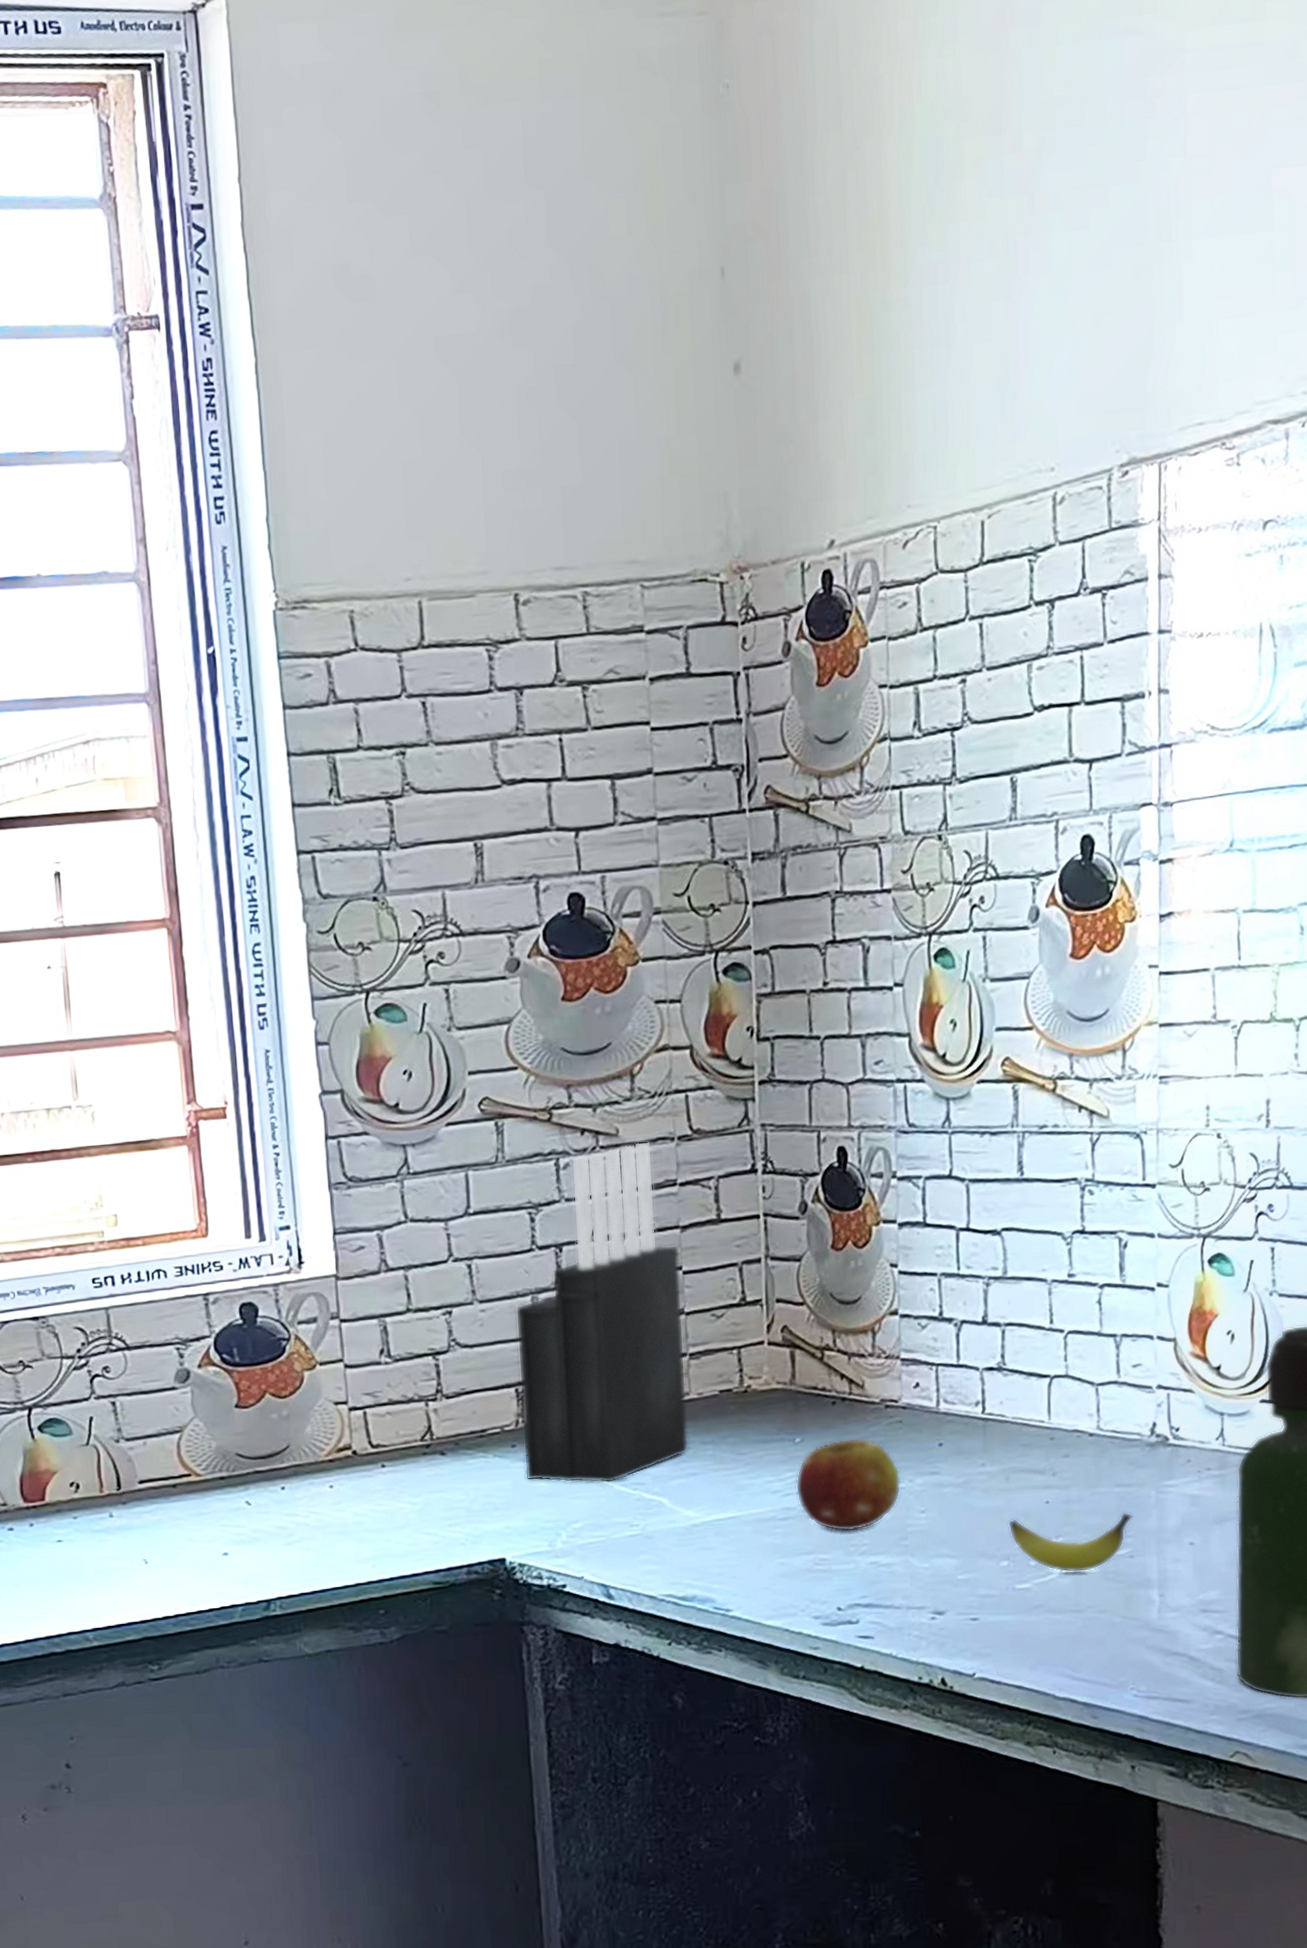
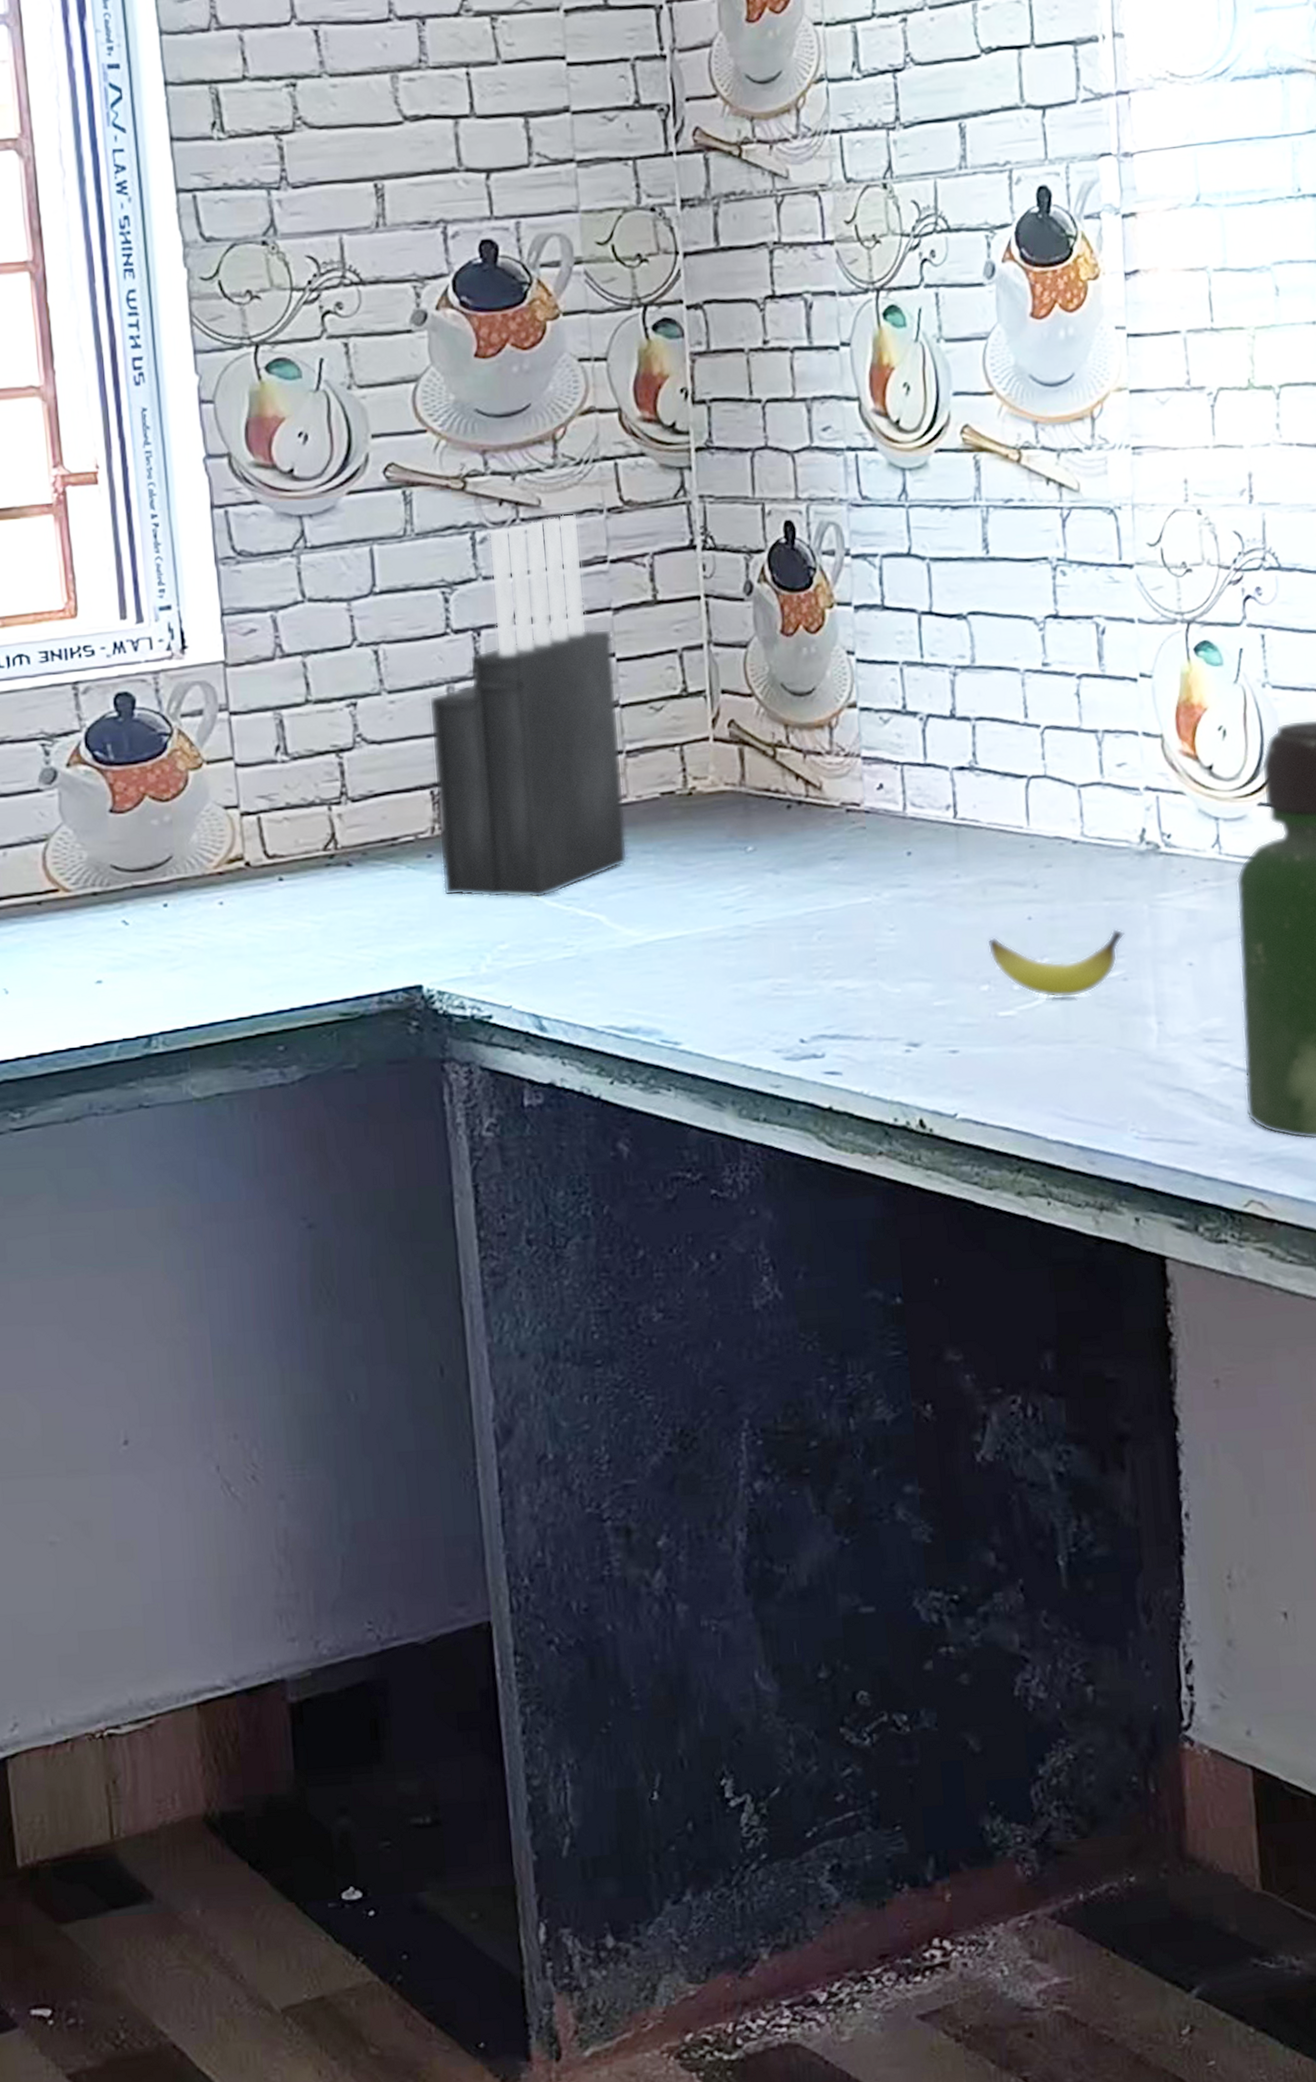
fruit: present [795,1438,901,1532] -> none [748,846,867,953]

